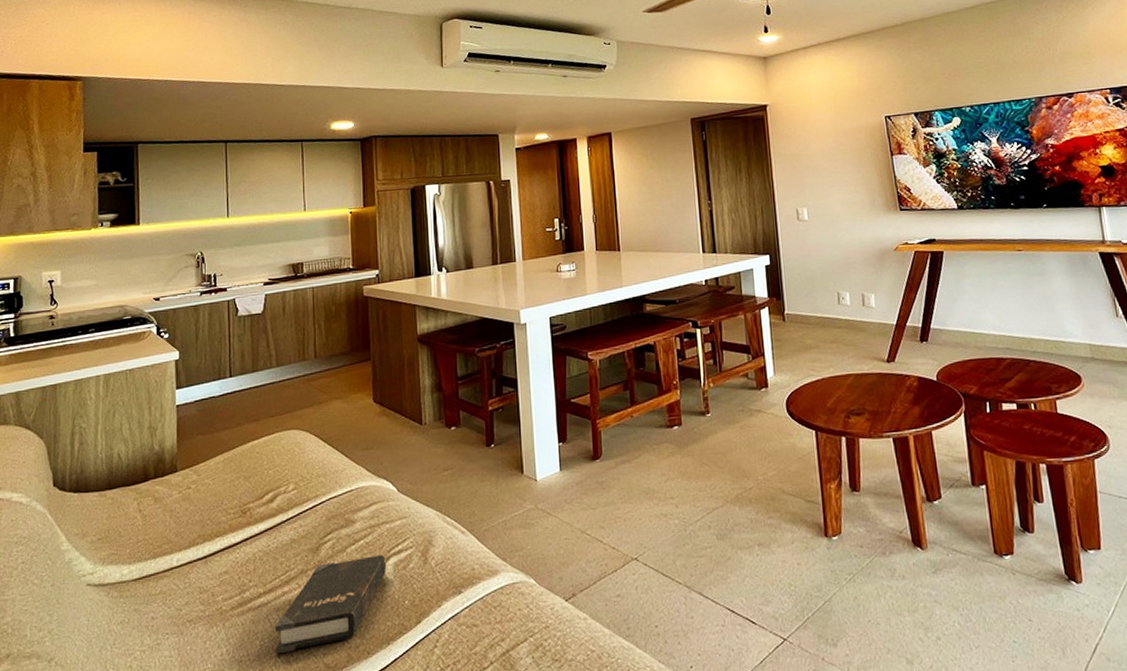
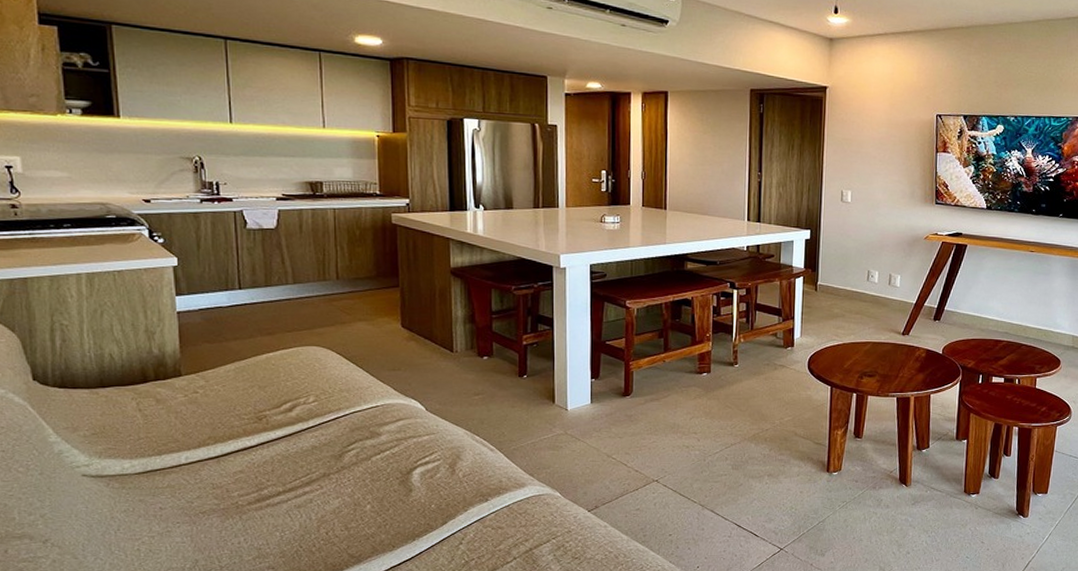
hardback book: present [274,555,386,654] -> none [295,465,412,544]

